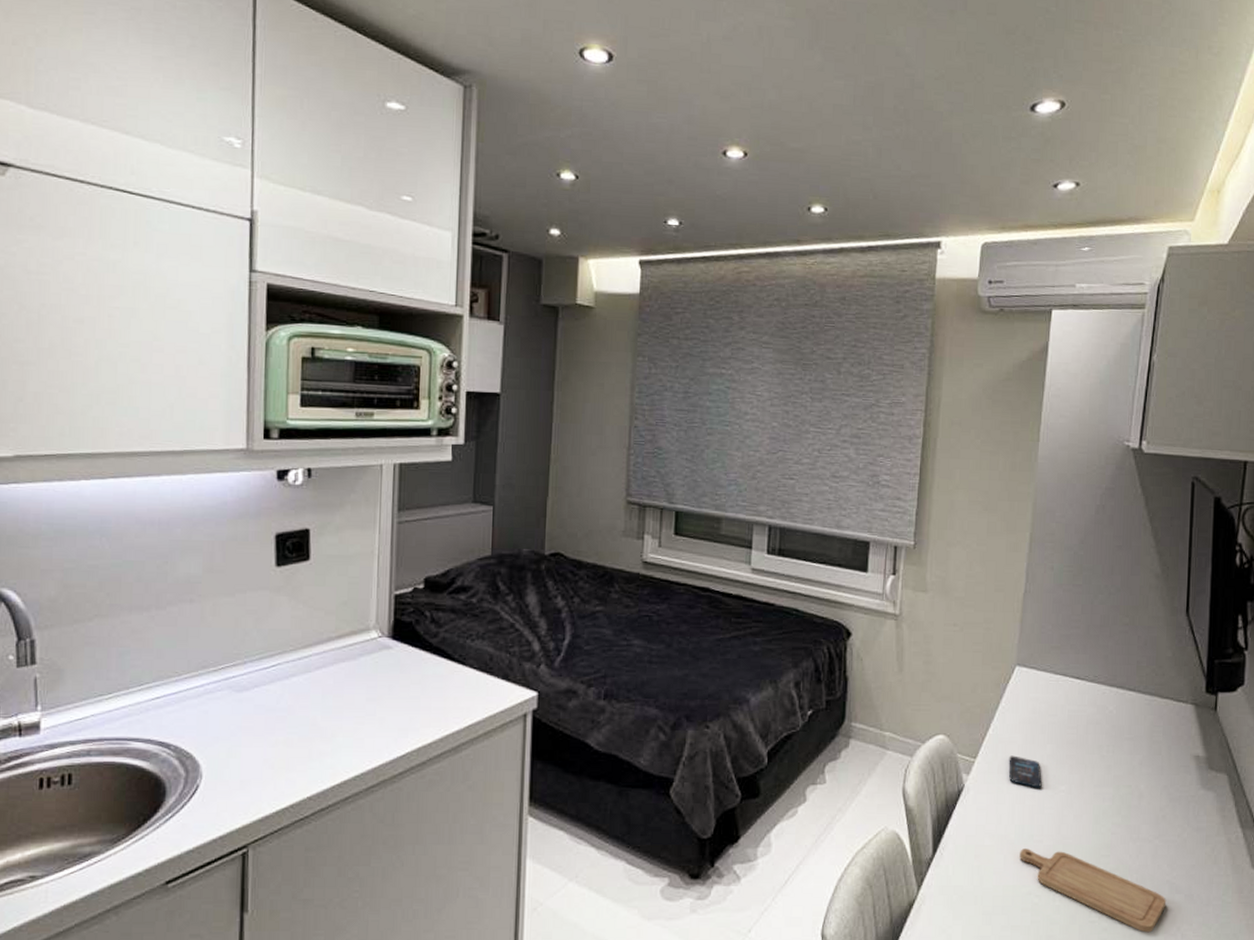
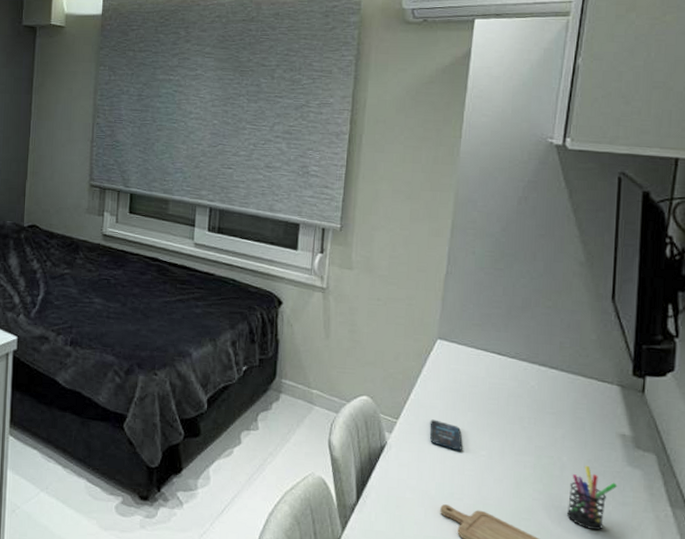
pen holder: none [1144,793,1193,861] -> present [566,466,618,531]

